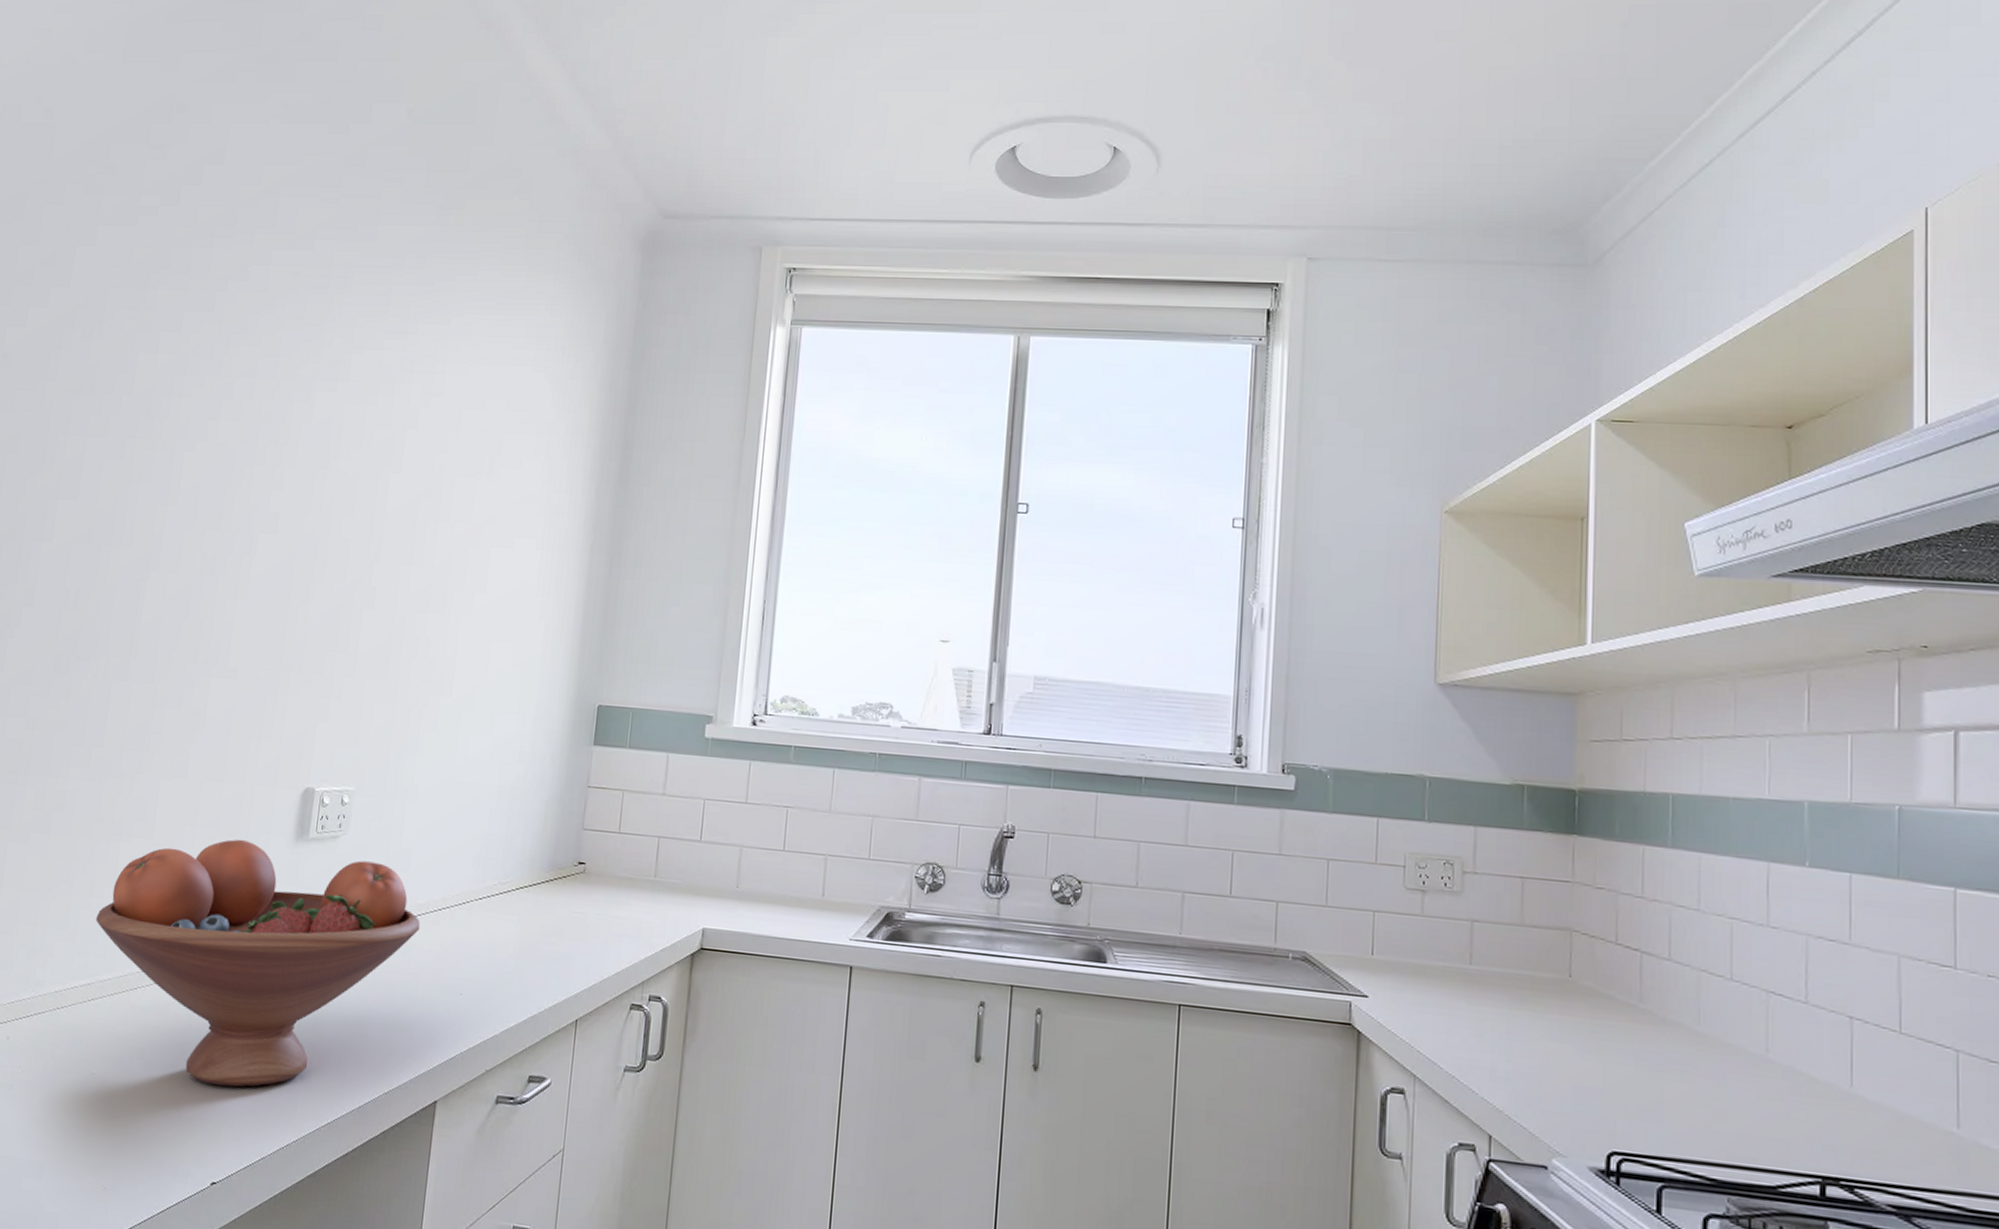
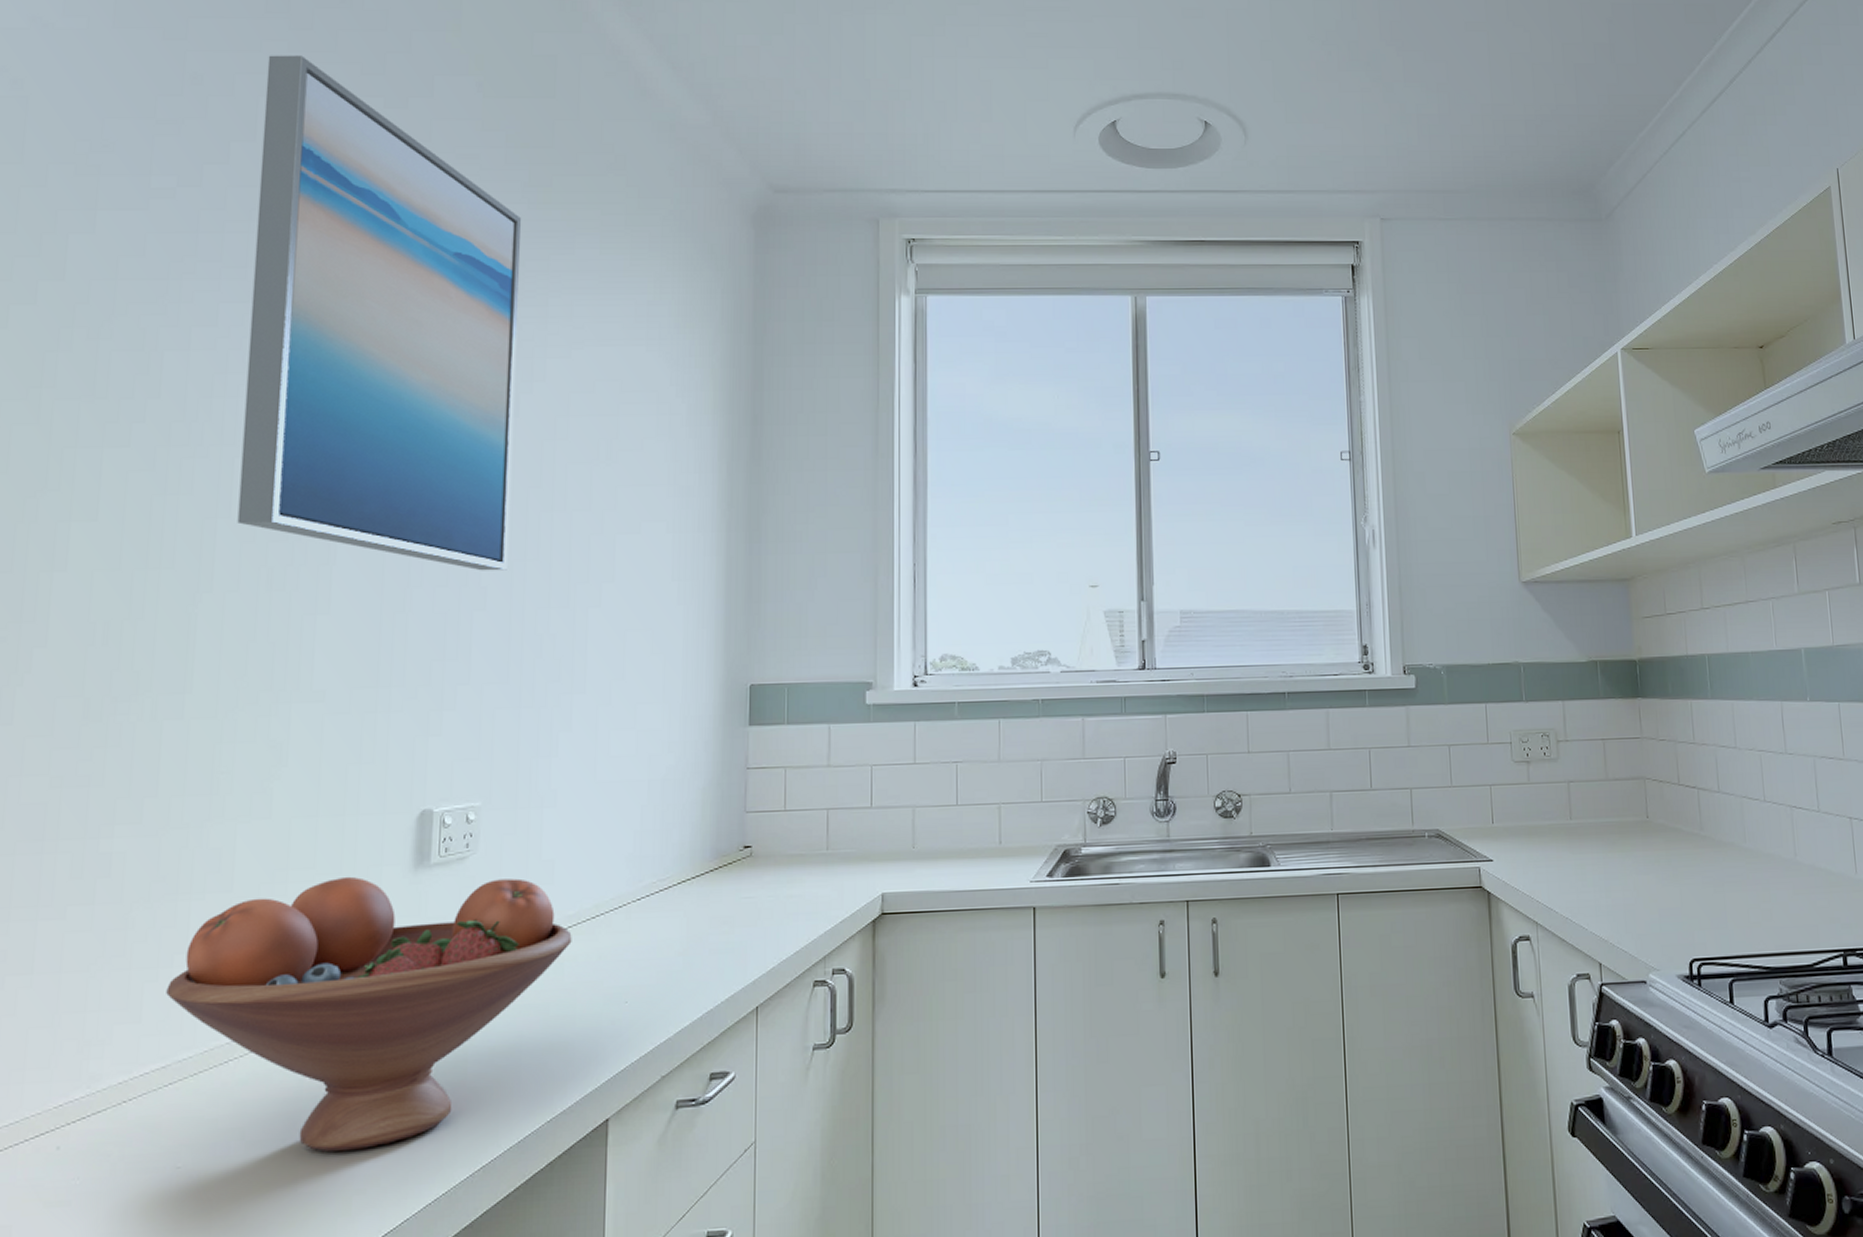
wall art: none [182,85,435,573] -> present [237,55,522,571]

